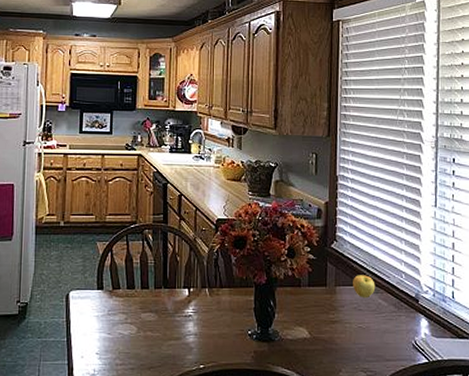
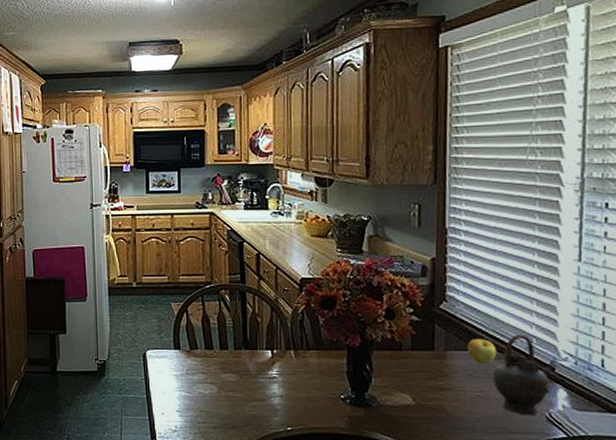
teapot: none [372,270,416,344] -> present [493,334,552,416]

